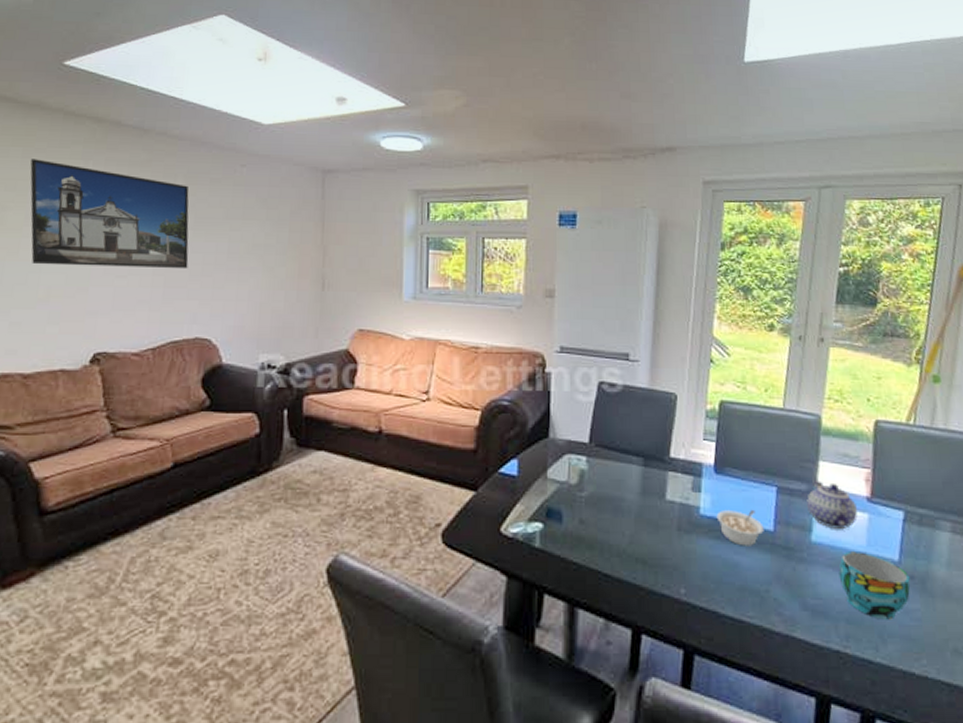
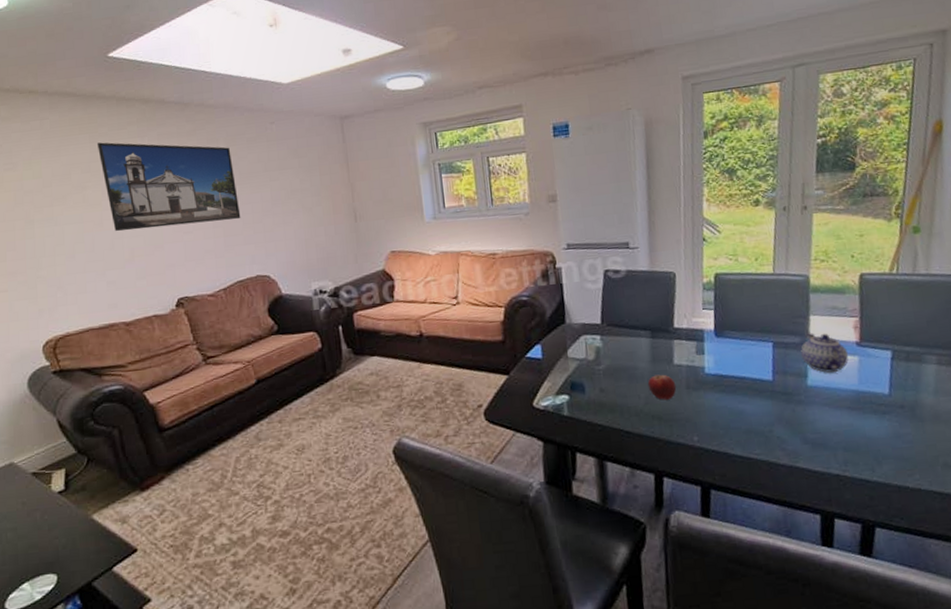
fruit: none [634,510,667,541] -> present [647,374,677,400]
legume: present [716,509,764,546] -> none [720,363,764,396]
cup: present [838,551,911,620] -> none [834,389,901,445]

